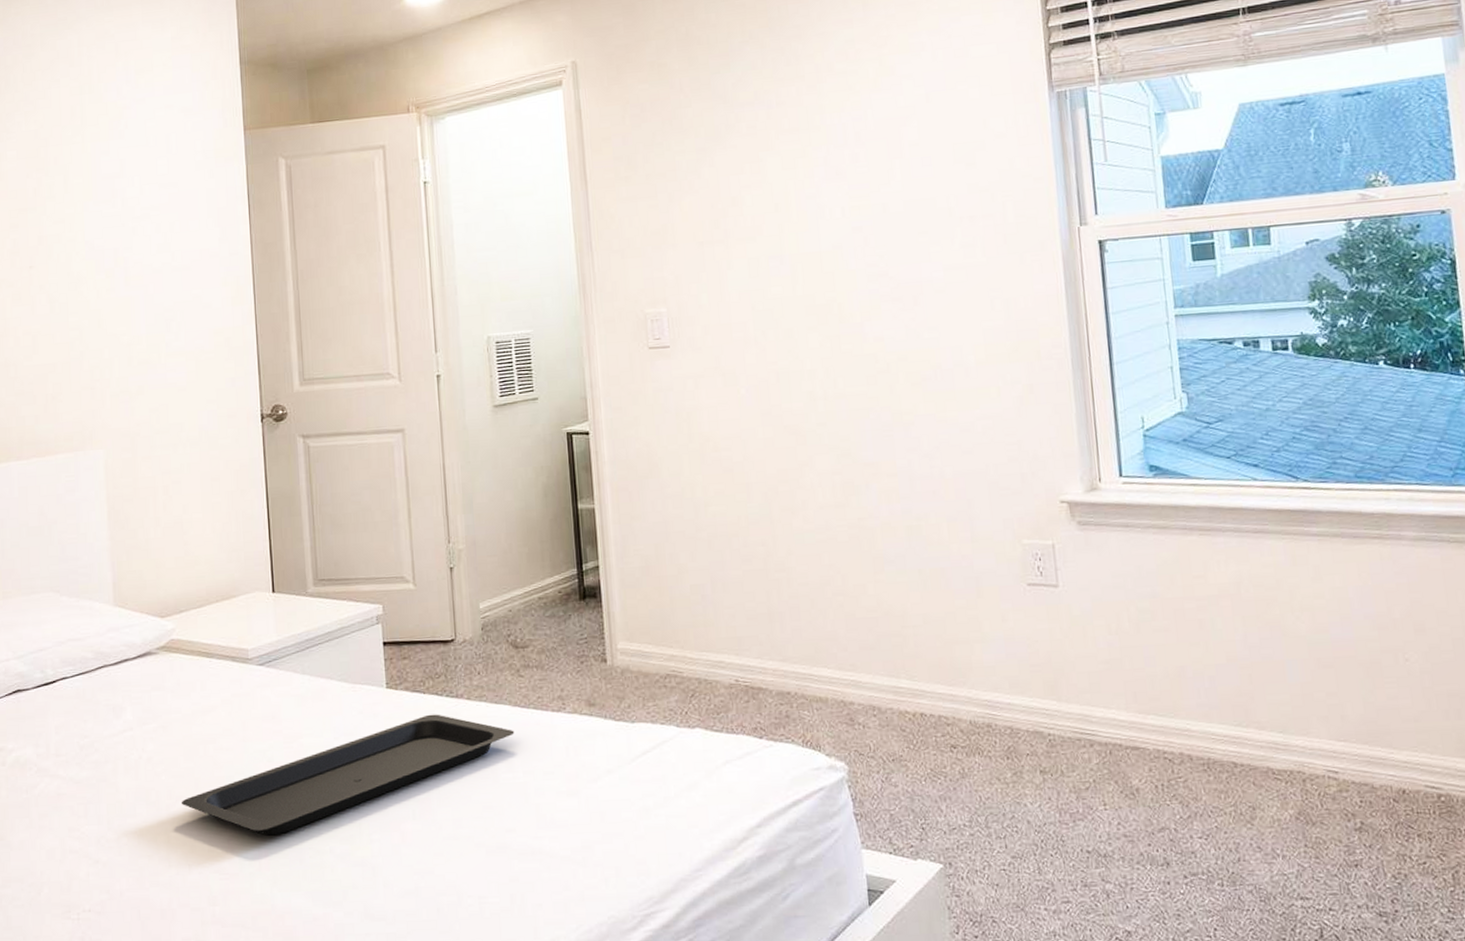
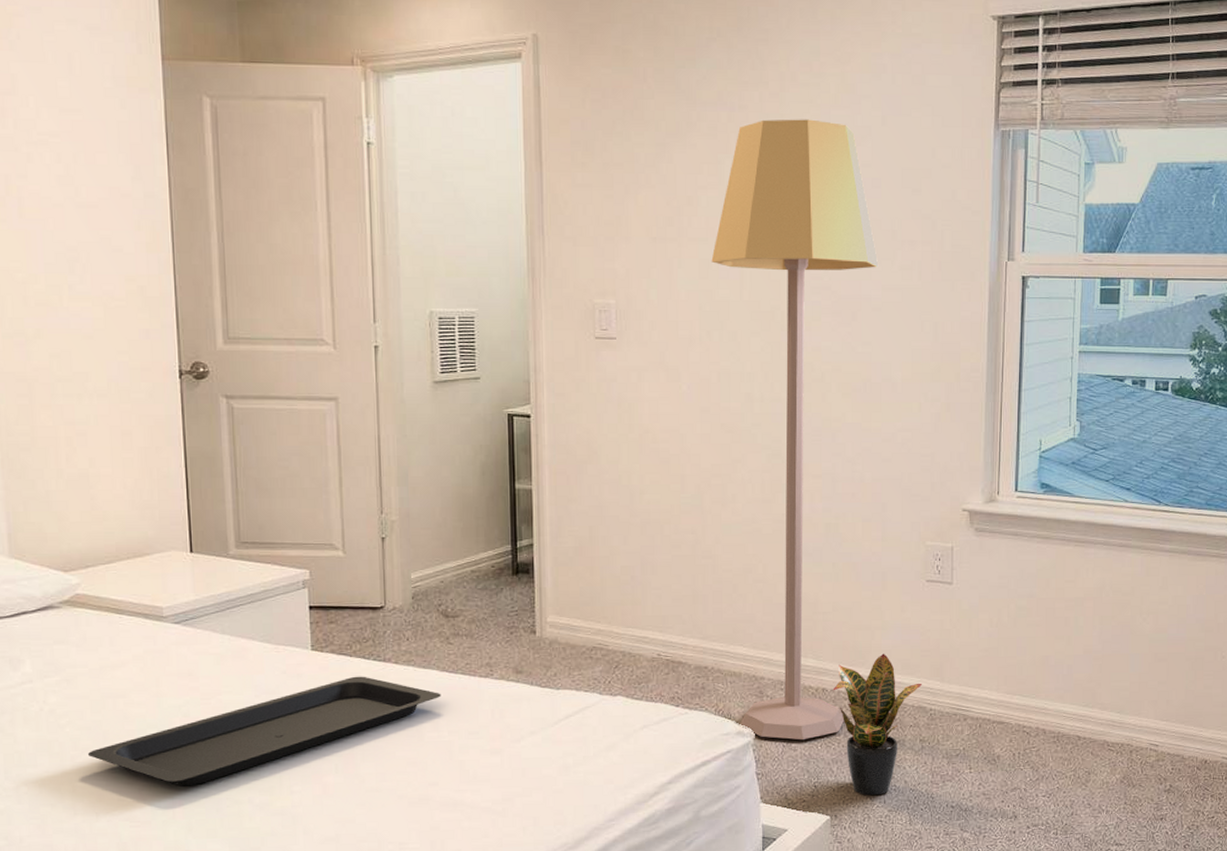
lamp: none [760,106,950,775] -> present [711,119,879,741]
potted plant: none [932,670,1036,839] -> present [833,653,923,796]

